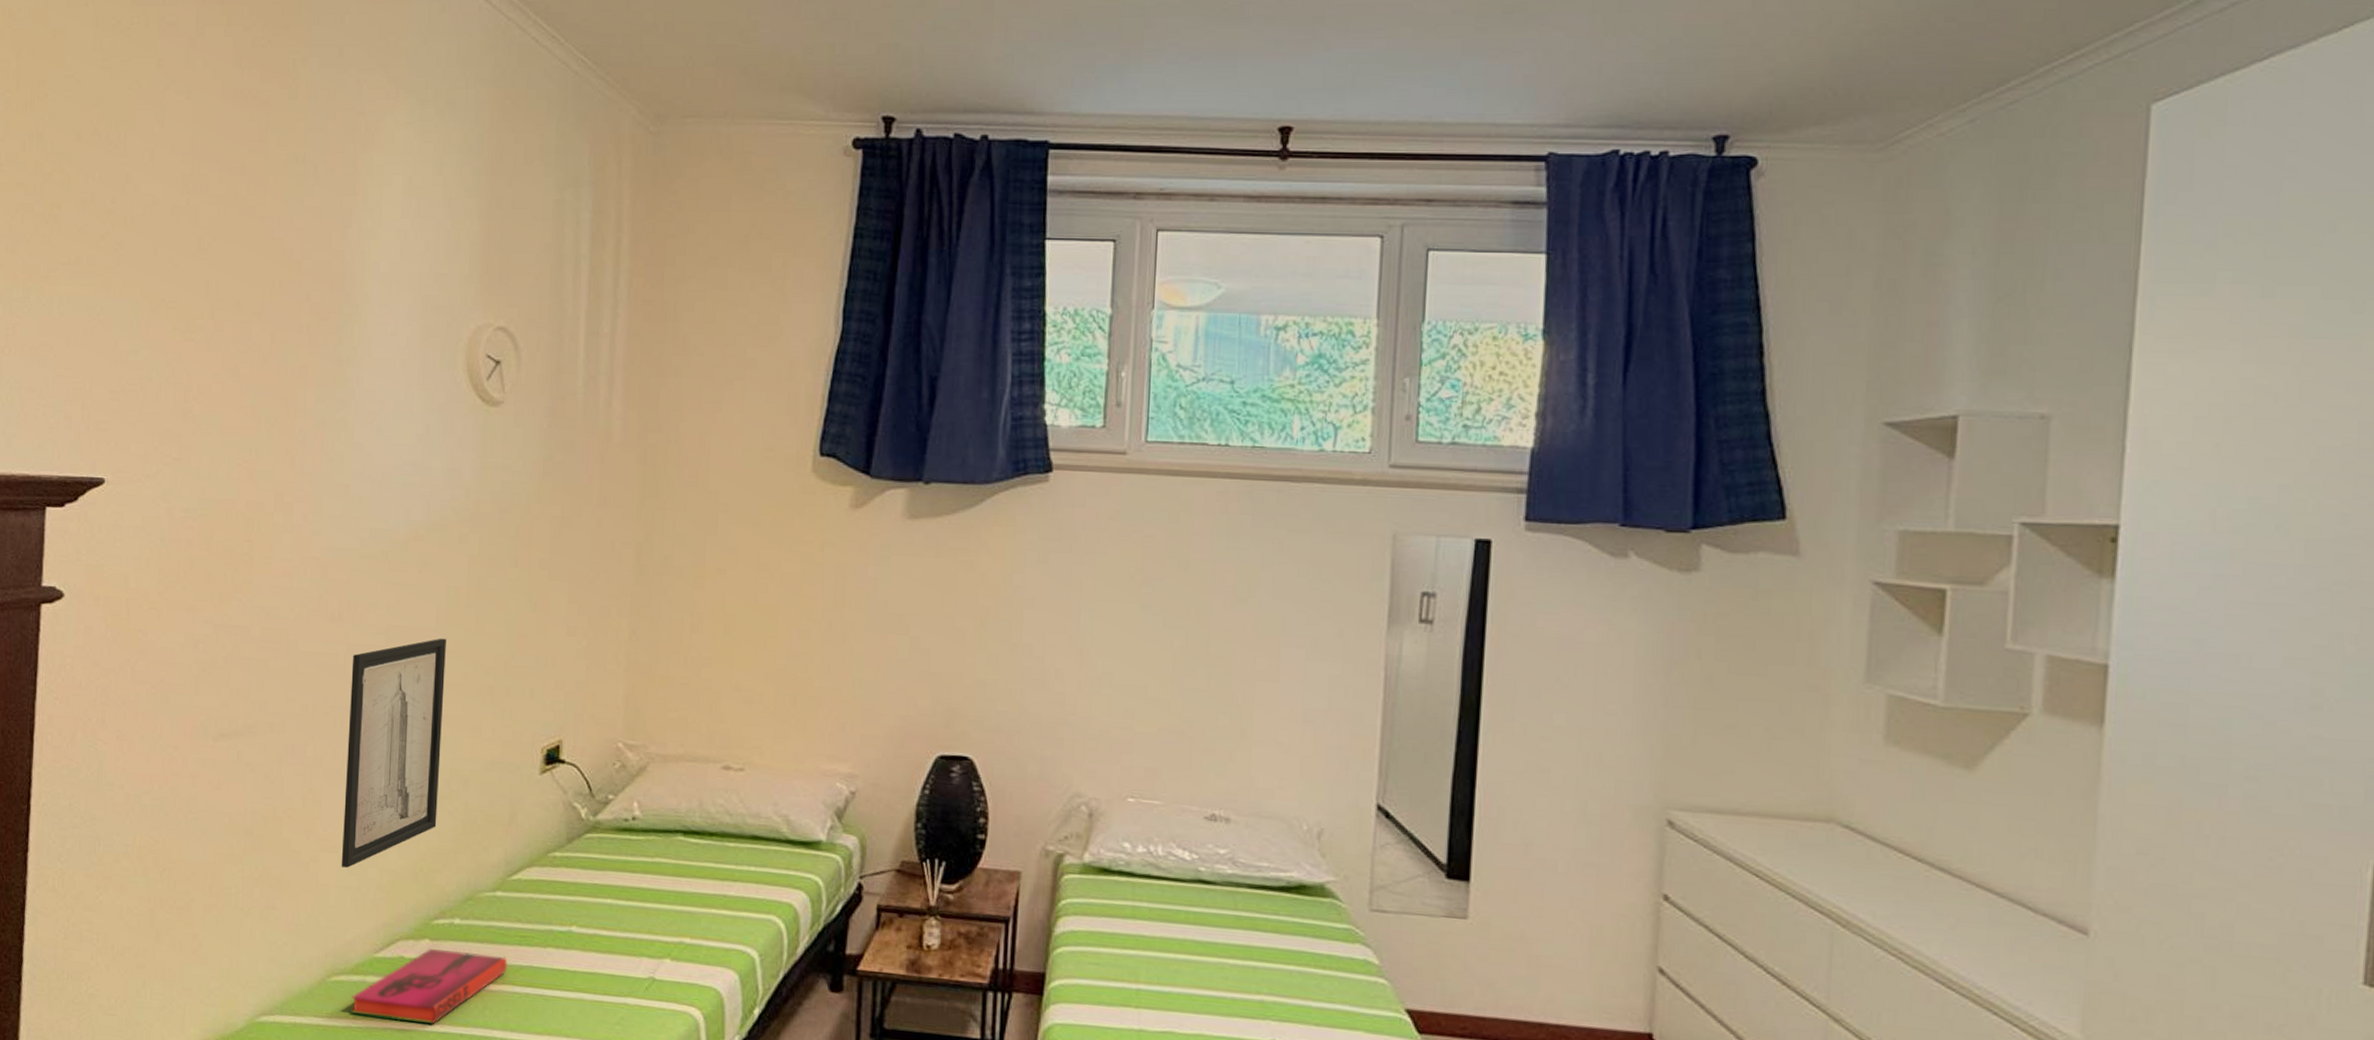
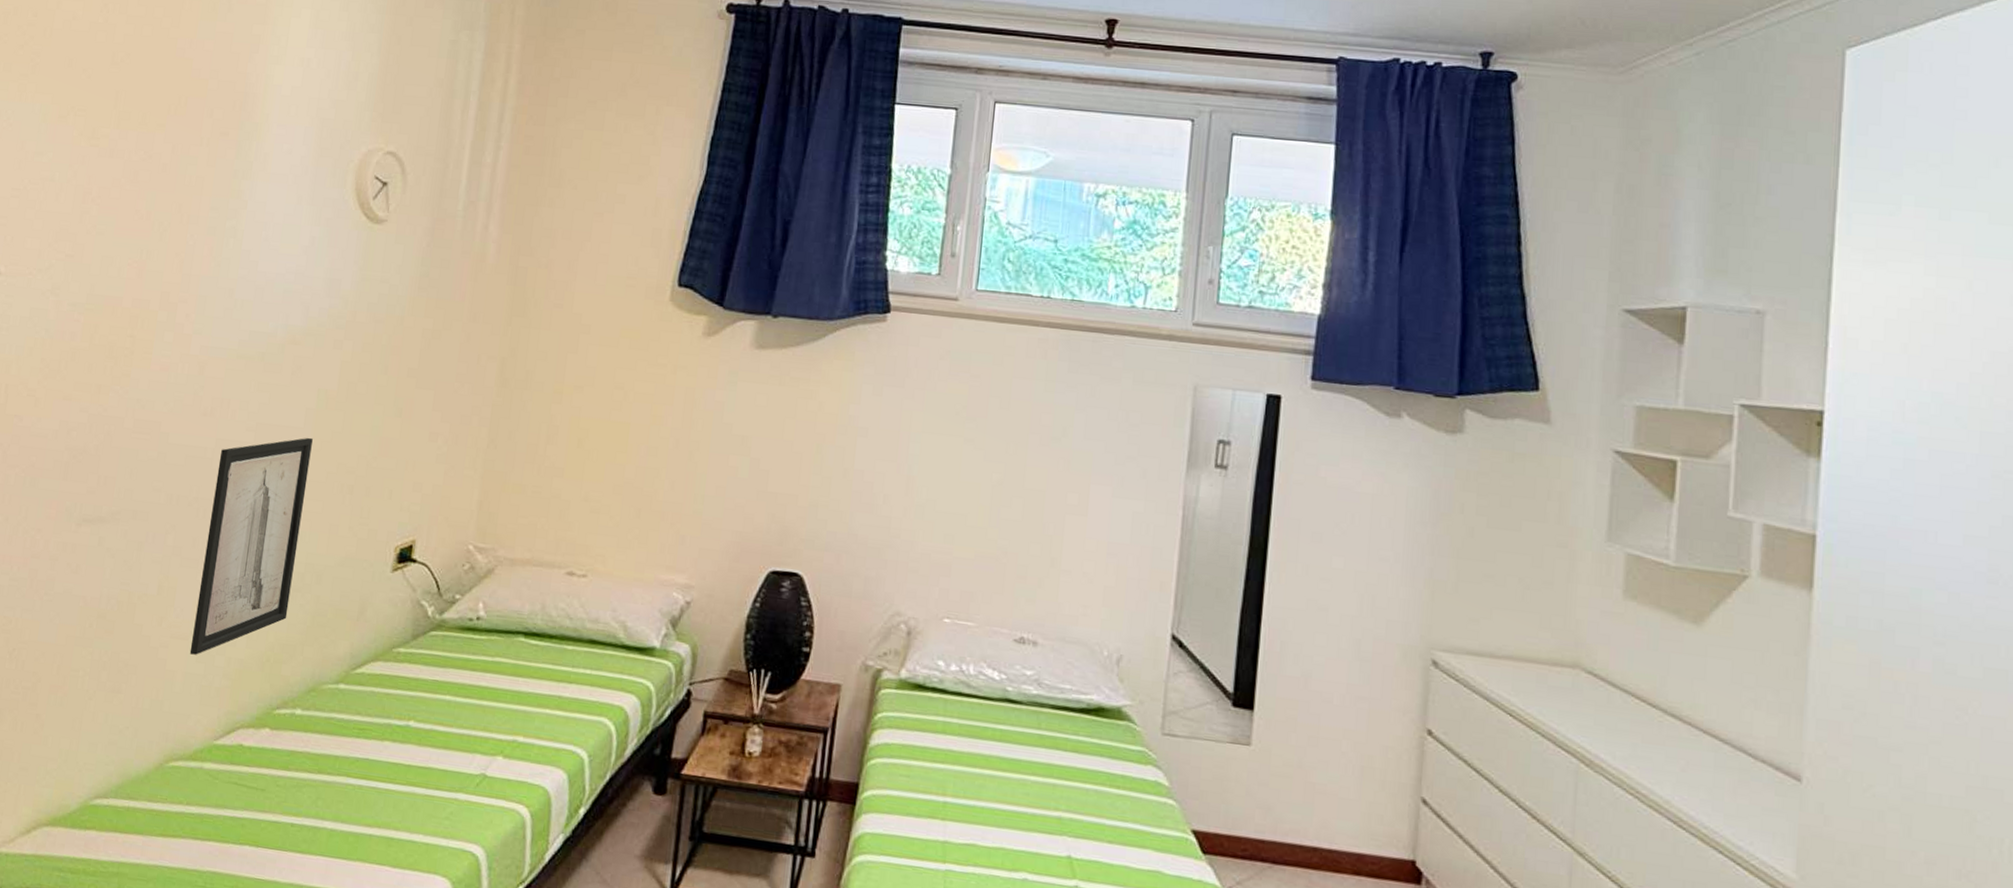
hardback book: present [350,949,508,1025] -> none [184,738,345,814]

